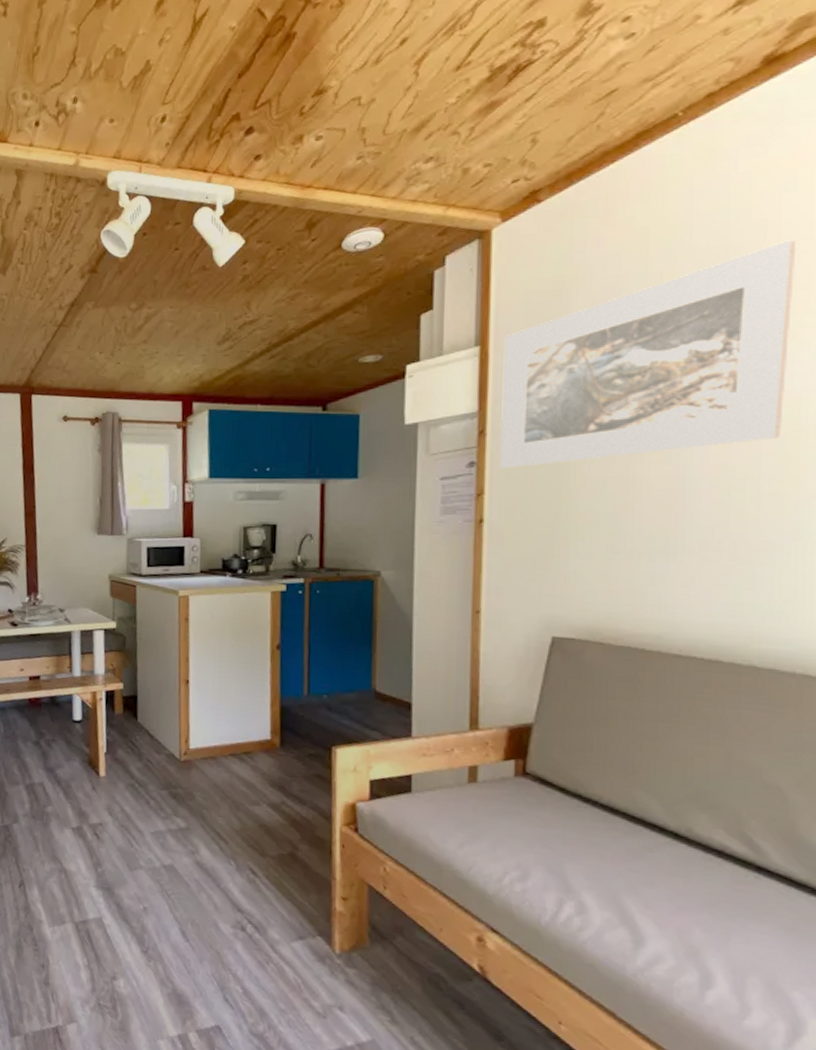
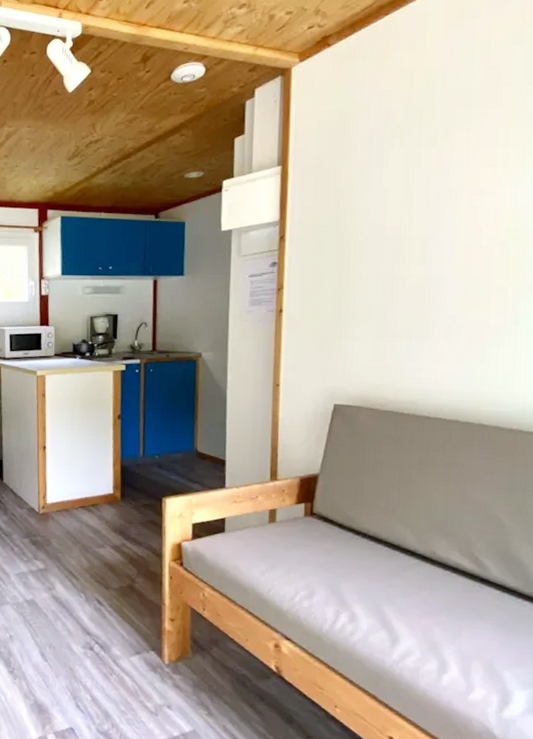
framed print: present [498,240,797,468] -> none [295,85,523,268]

